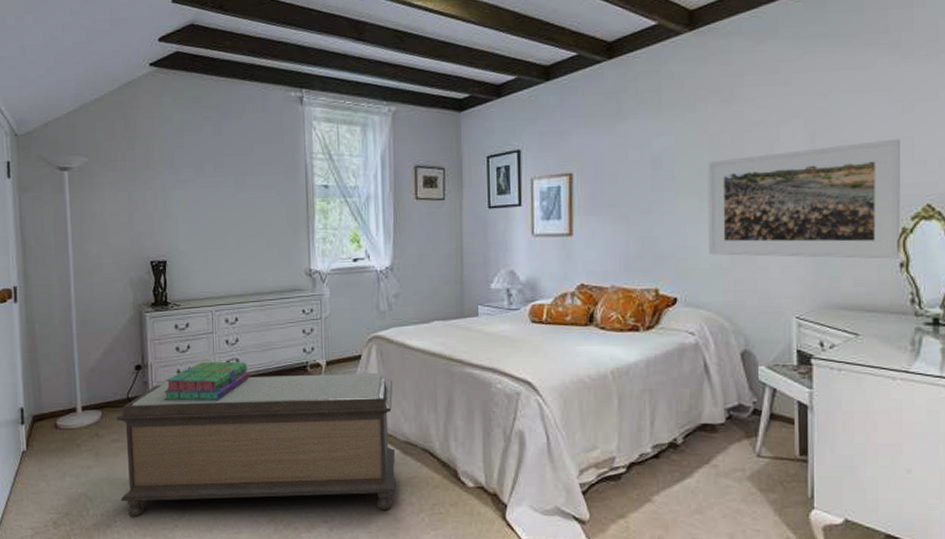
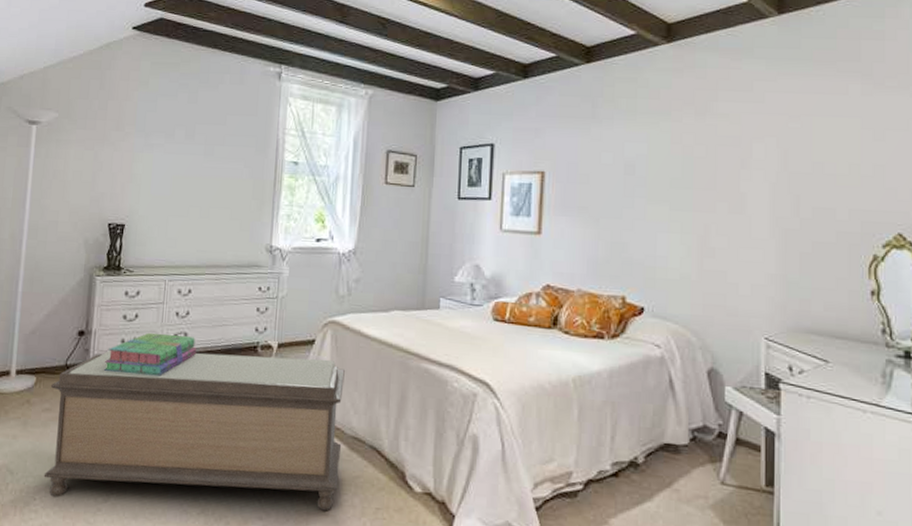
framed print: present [708,138,901,259] -> none [678,165,873,286]

